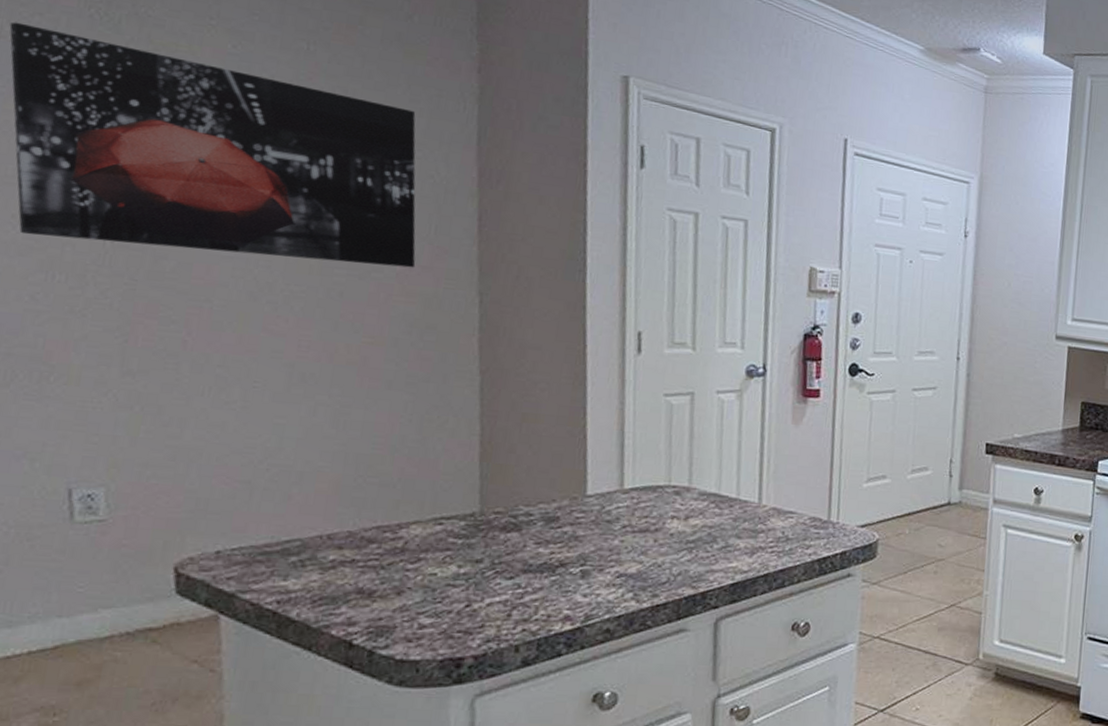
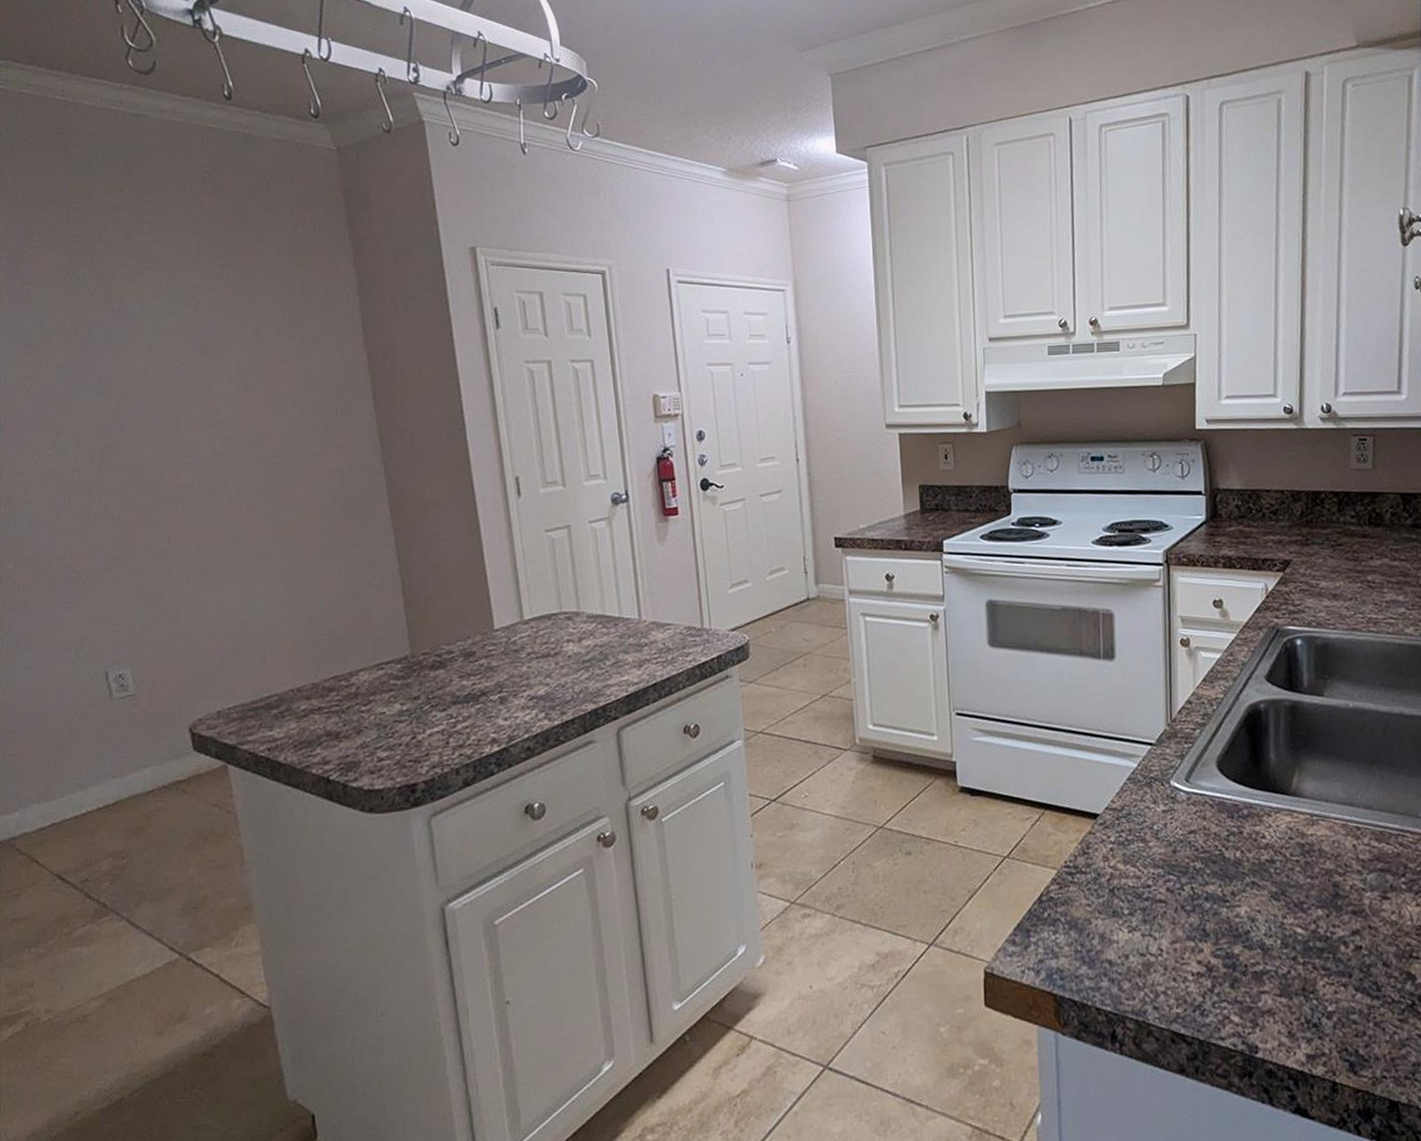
wall art: present [9,22,416,268] -> none [9,293,330,467]

